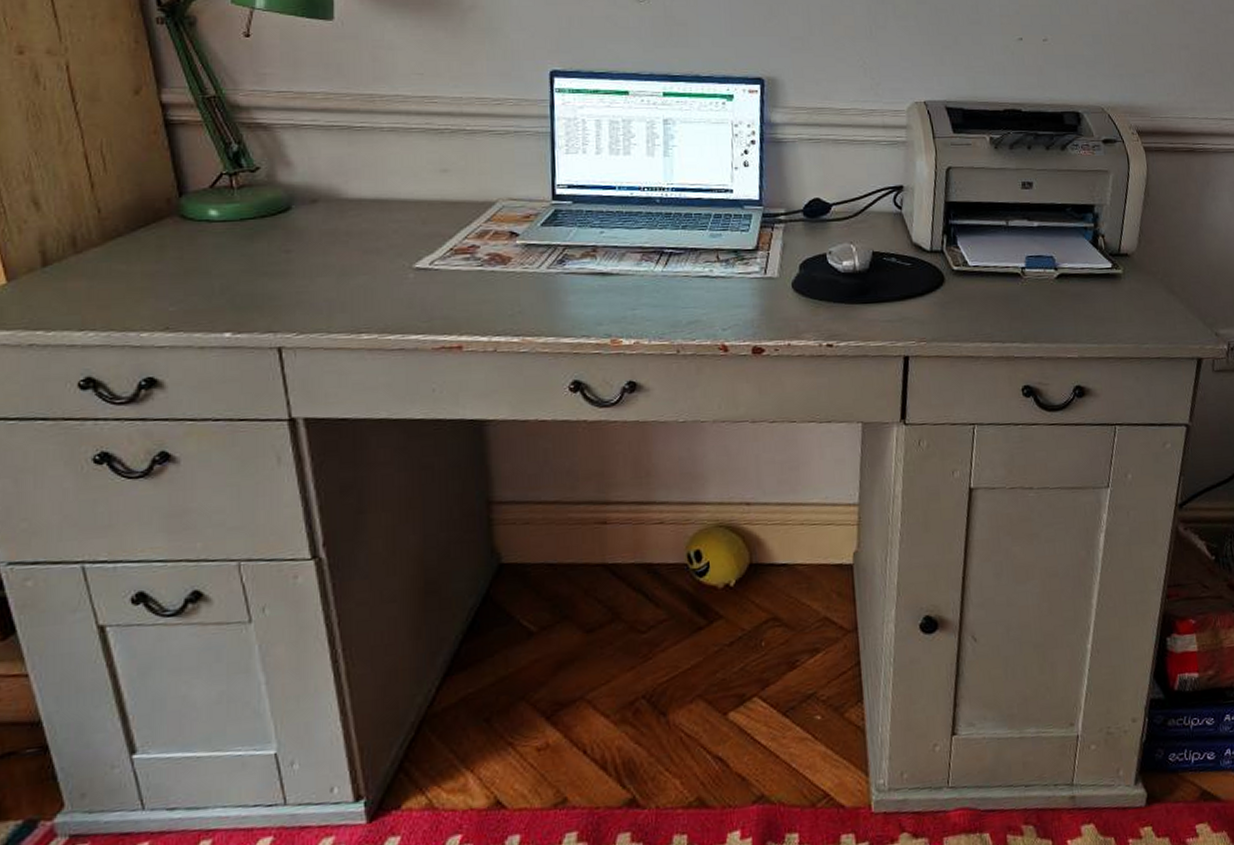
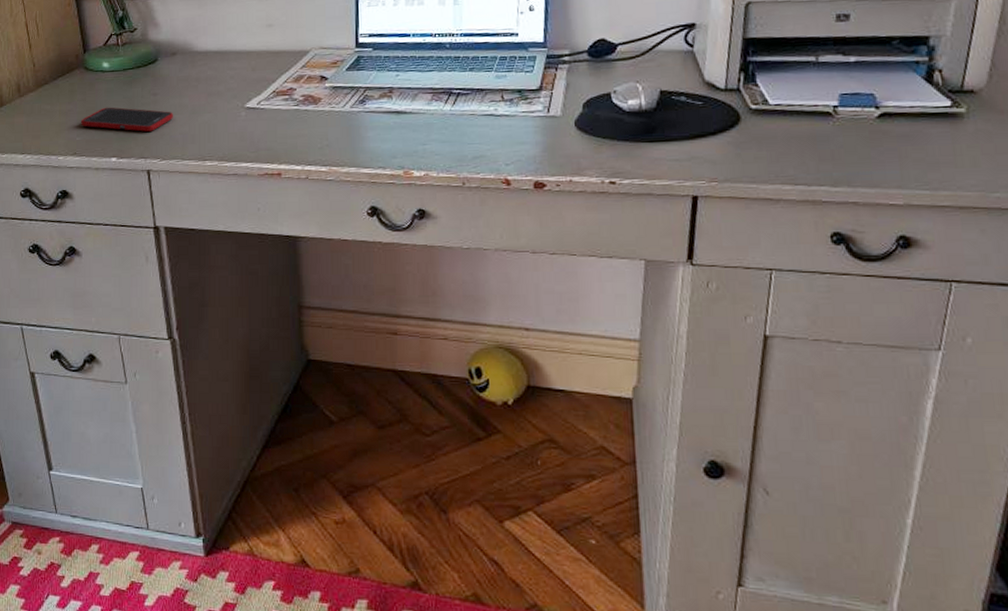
cell phone: none [176,267,314,299] -> present [81,107,173,132]

